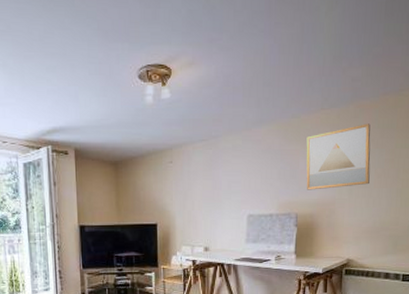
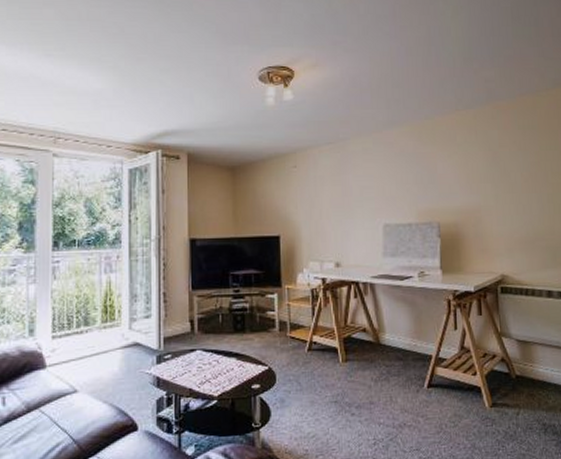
wall art: present [306,124,371,190] -> none [442,125,516,196]

